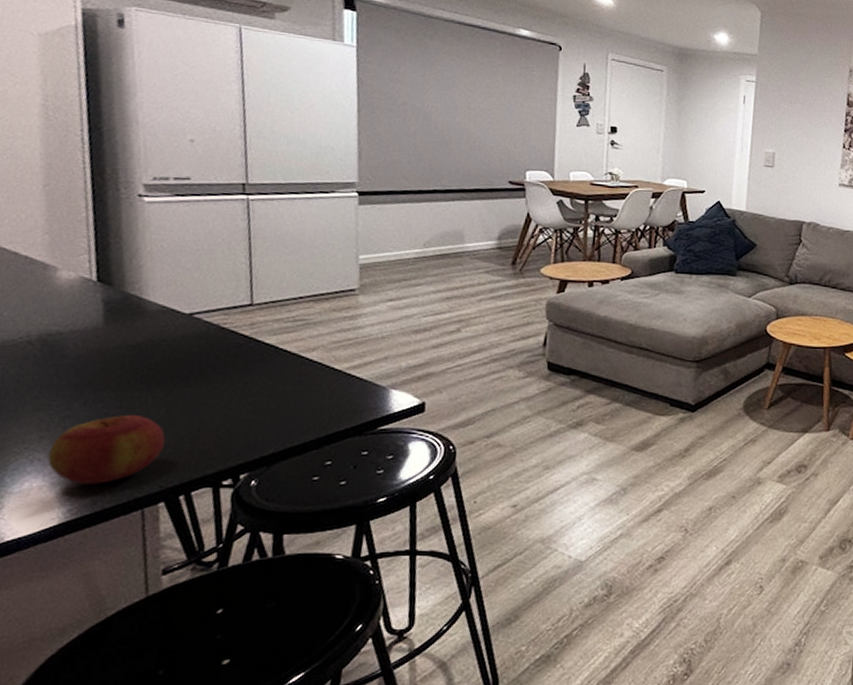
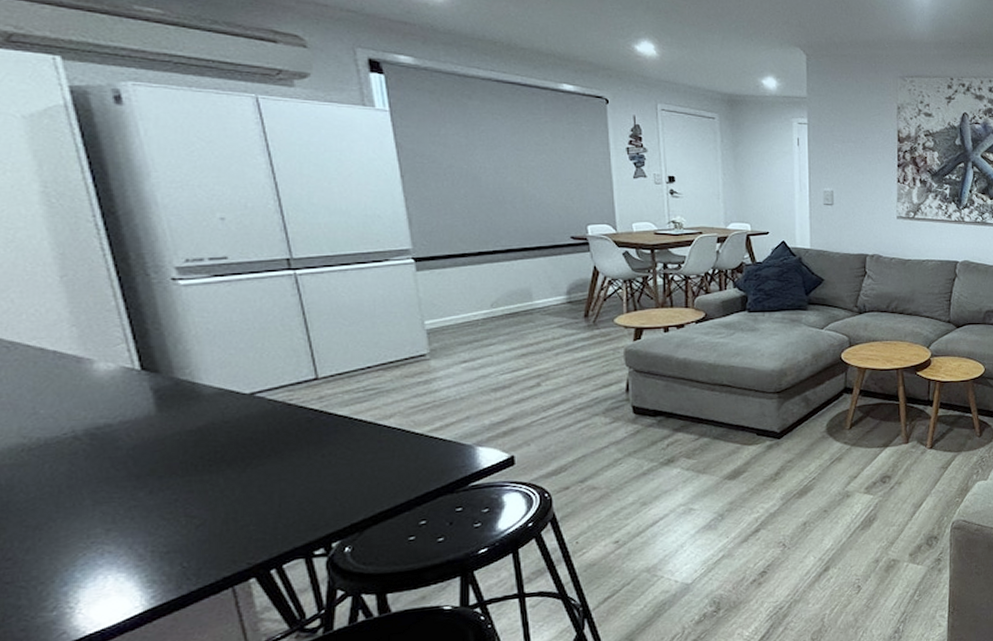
apple: present [47,414,166,484] -> none [120,497,245,571]

